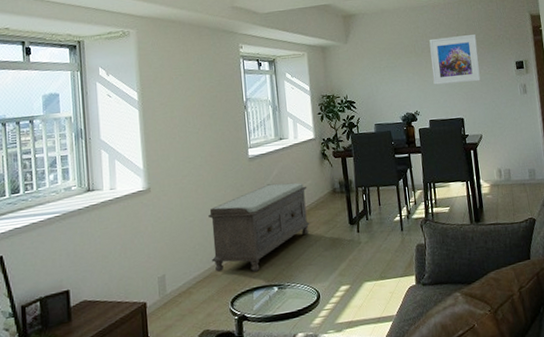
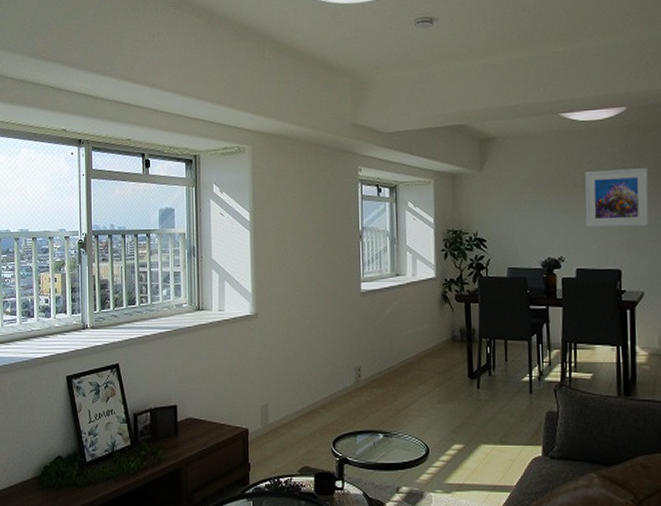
bench: present [208,182,310,272] -> none [315,323,424,414]

